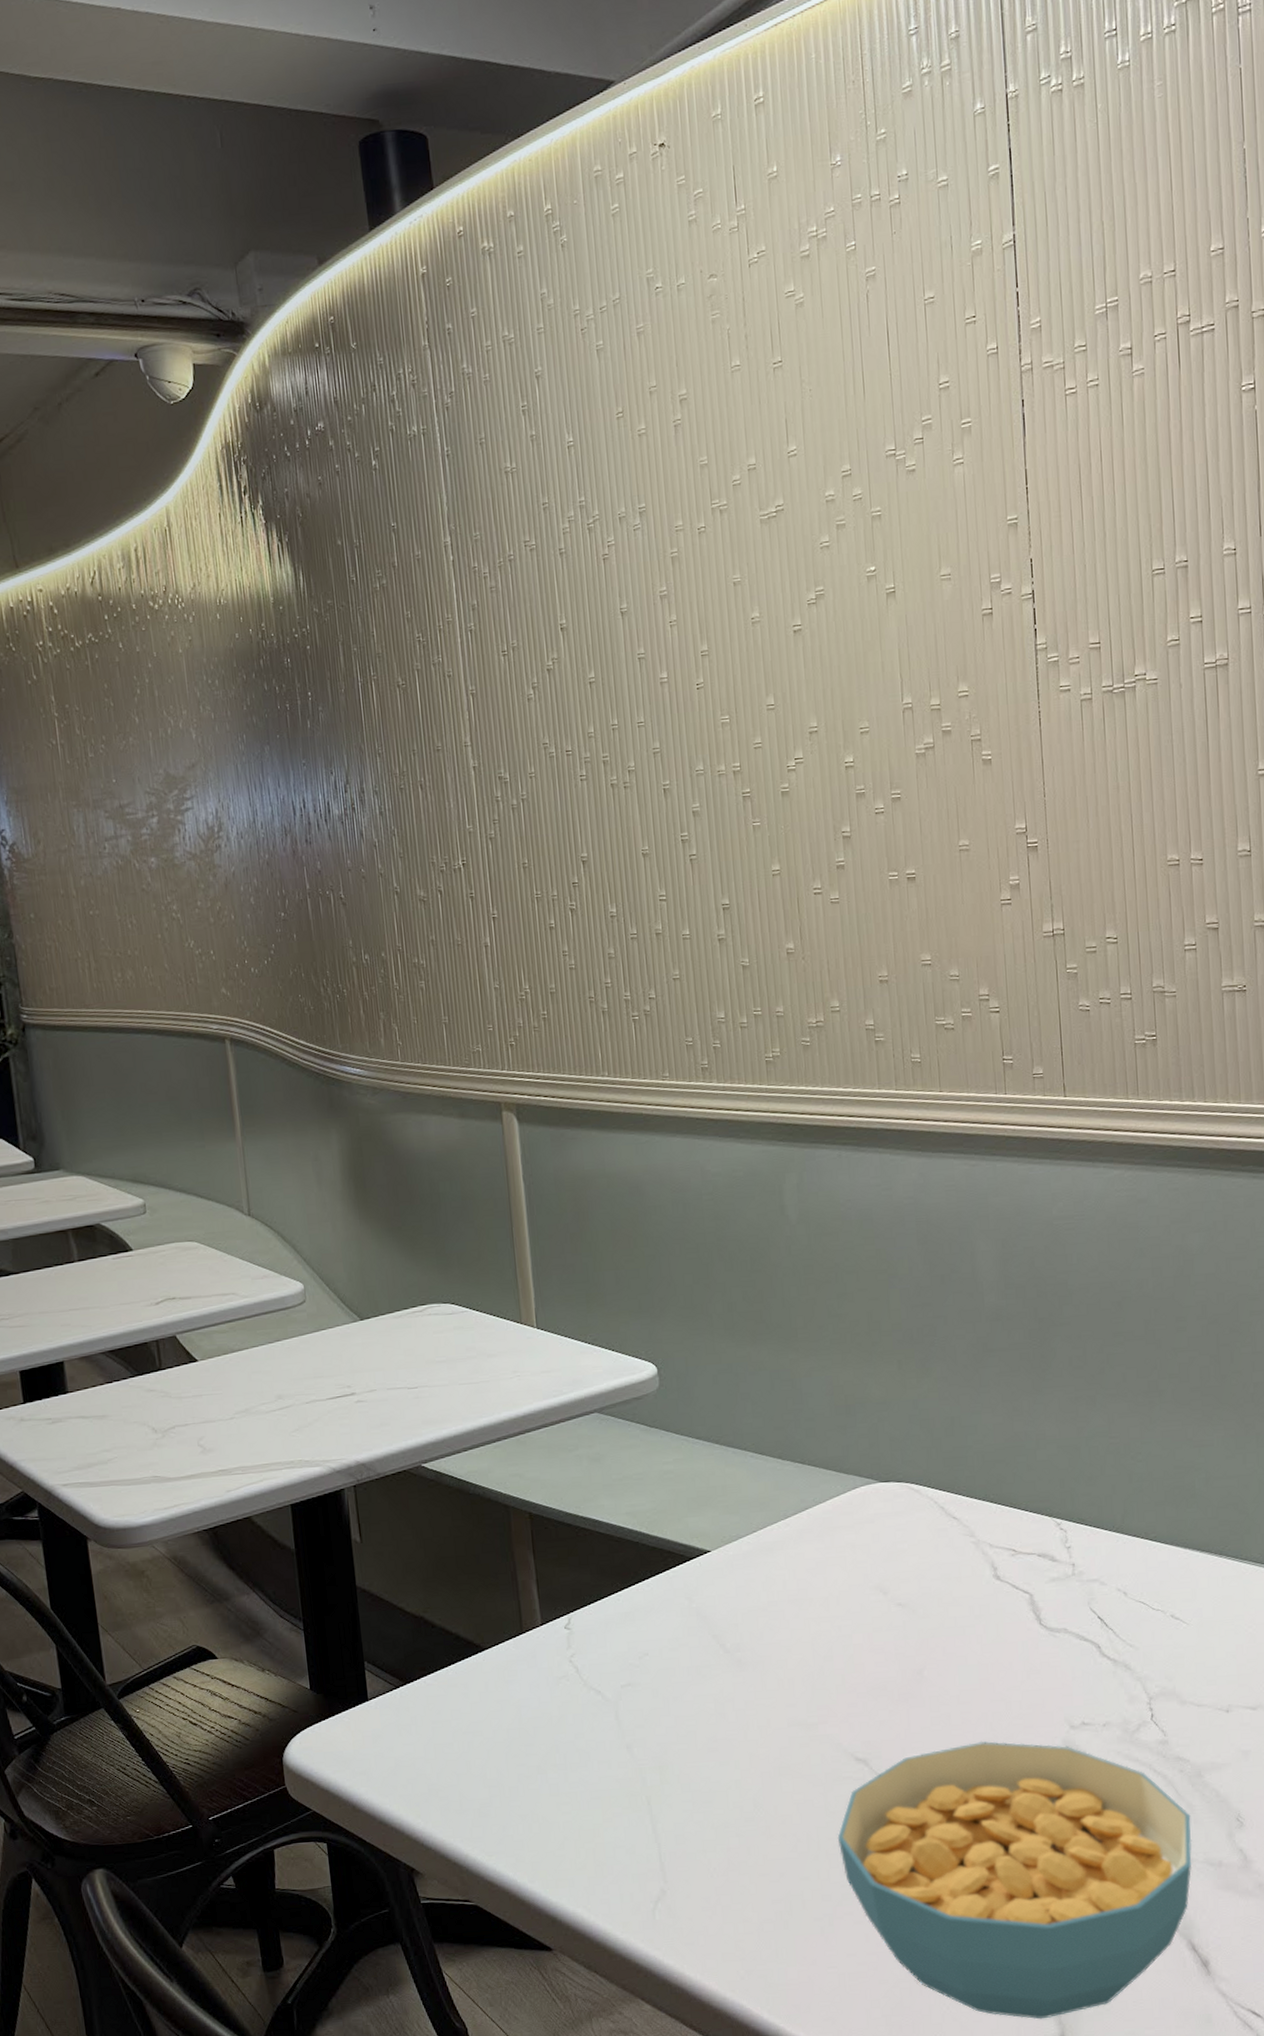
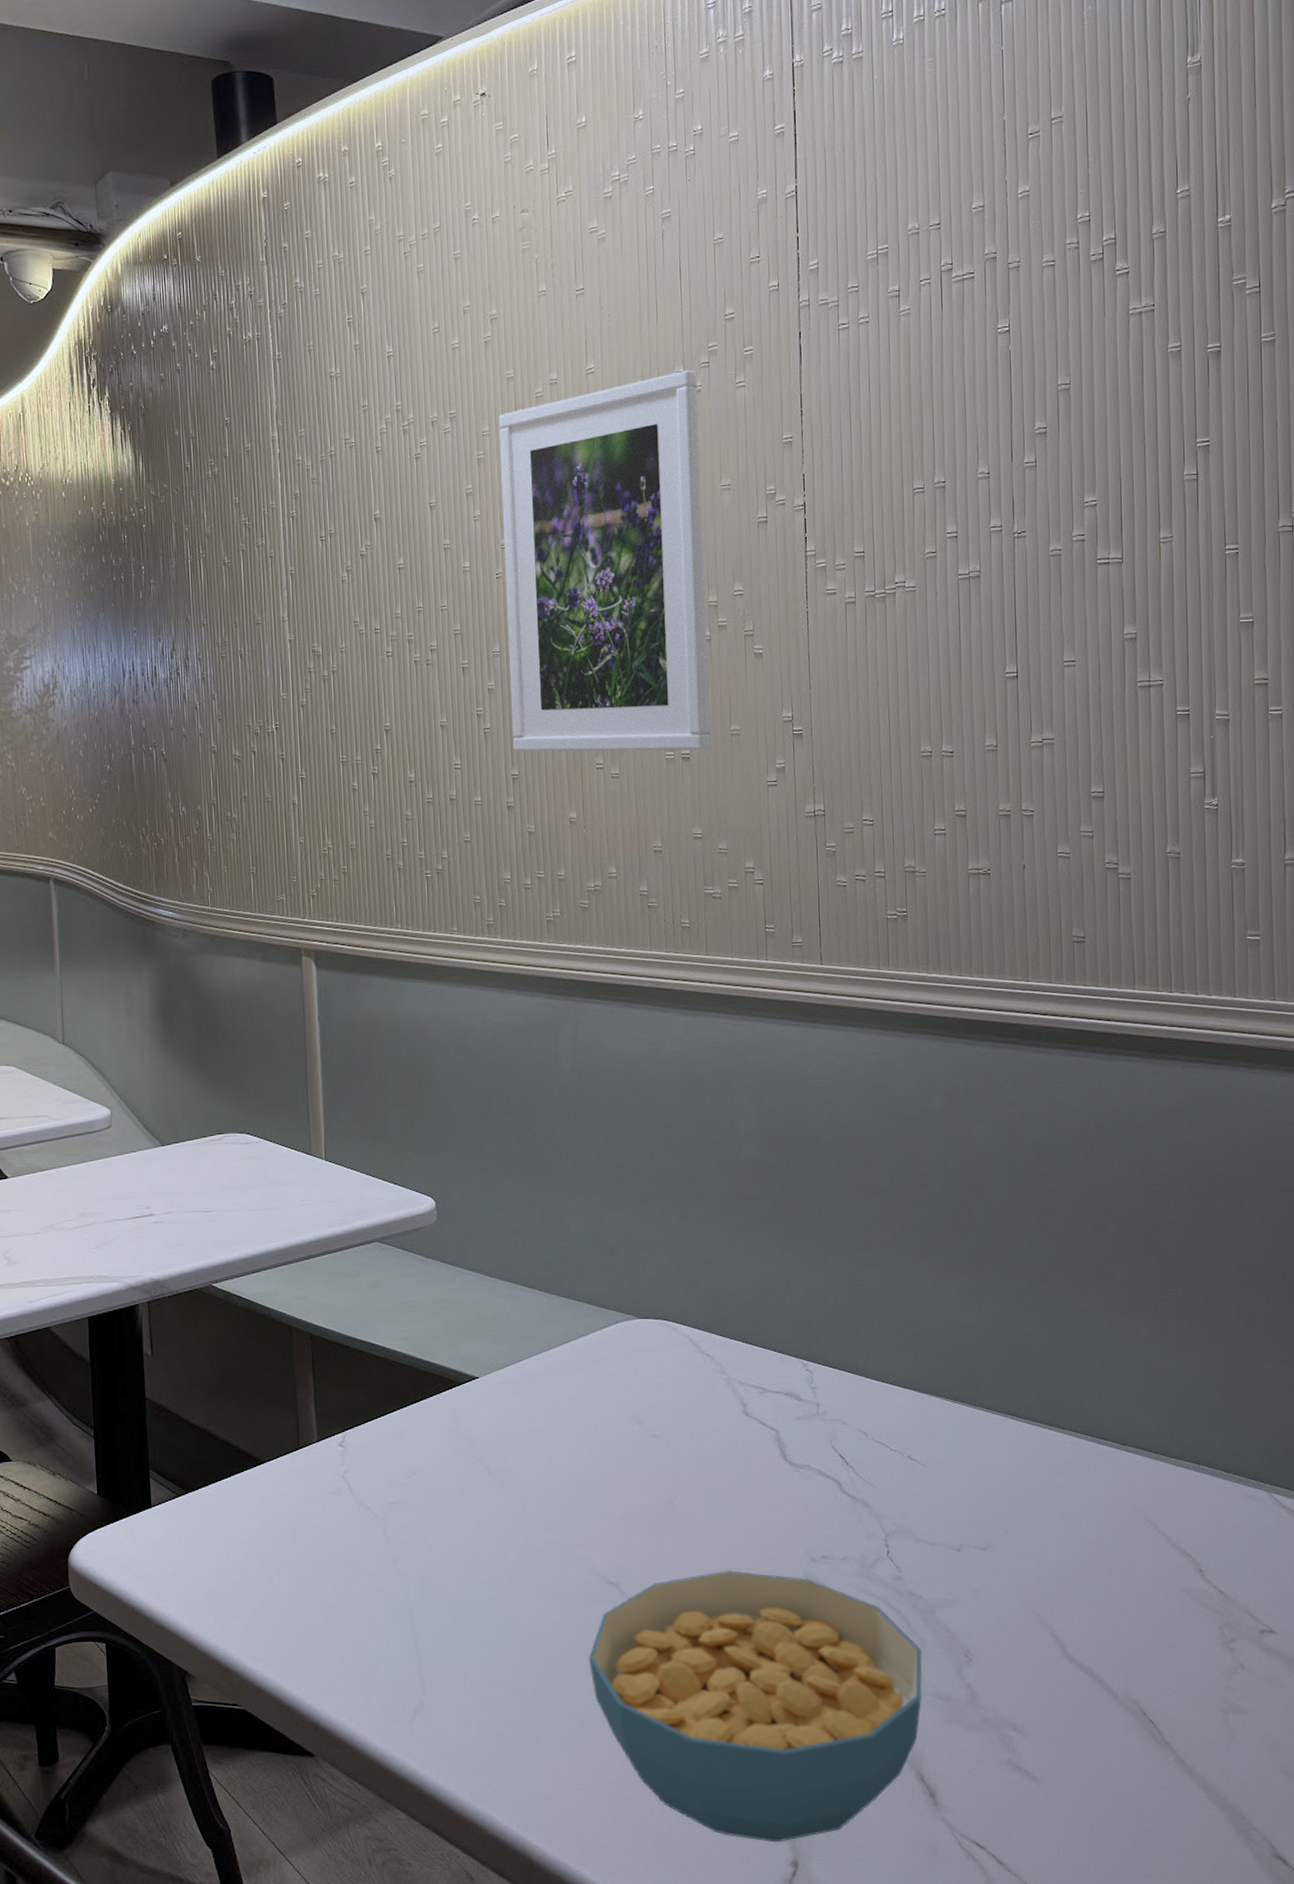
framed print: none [693,447,937,879] -> present [499,369,710,752]

